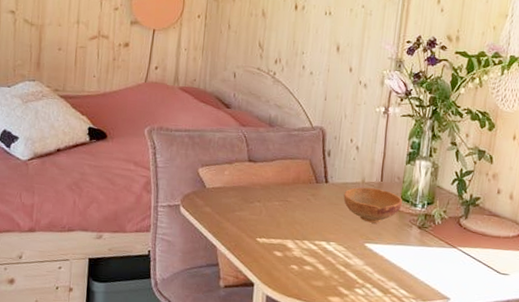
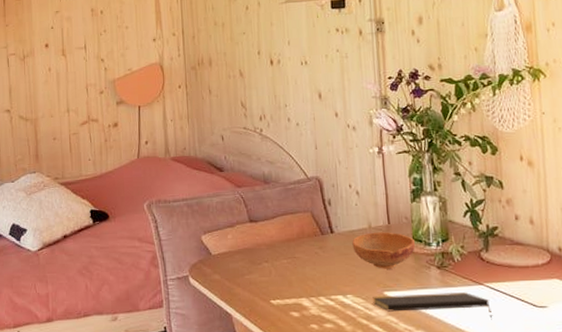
notepad: none [353,246,459,281] -> present [372,292,492,320]

